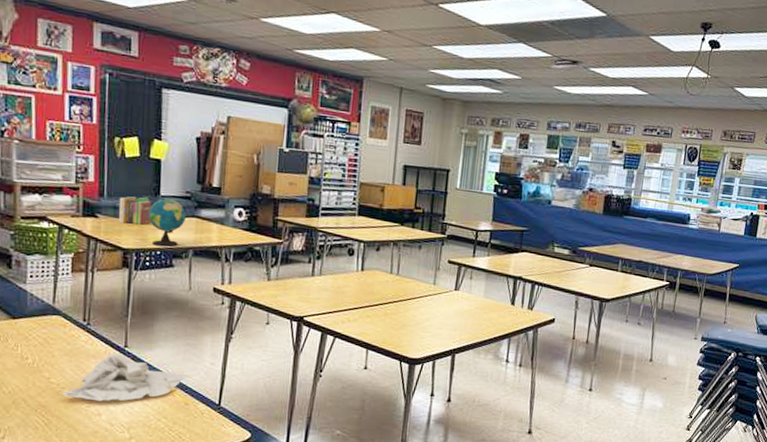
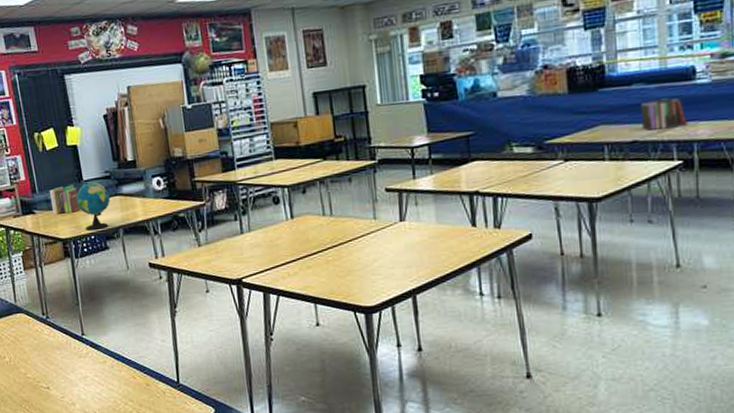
tissue: present [62,353,188,402] -> none [38,342,144,391]
books: none [648,233,678,258] -> present [641,98,688,131]

